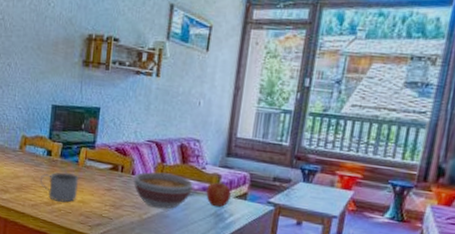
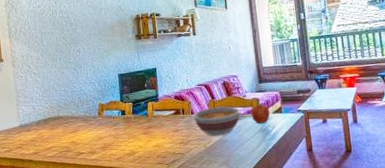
mug: present [39,171,80,203] -> none [119,124,153,151]

